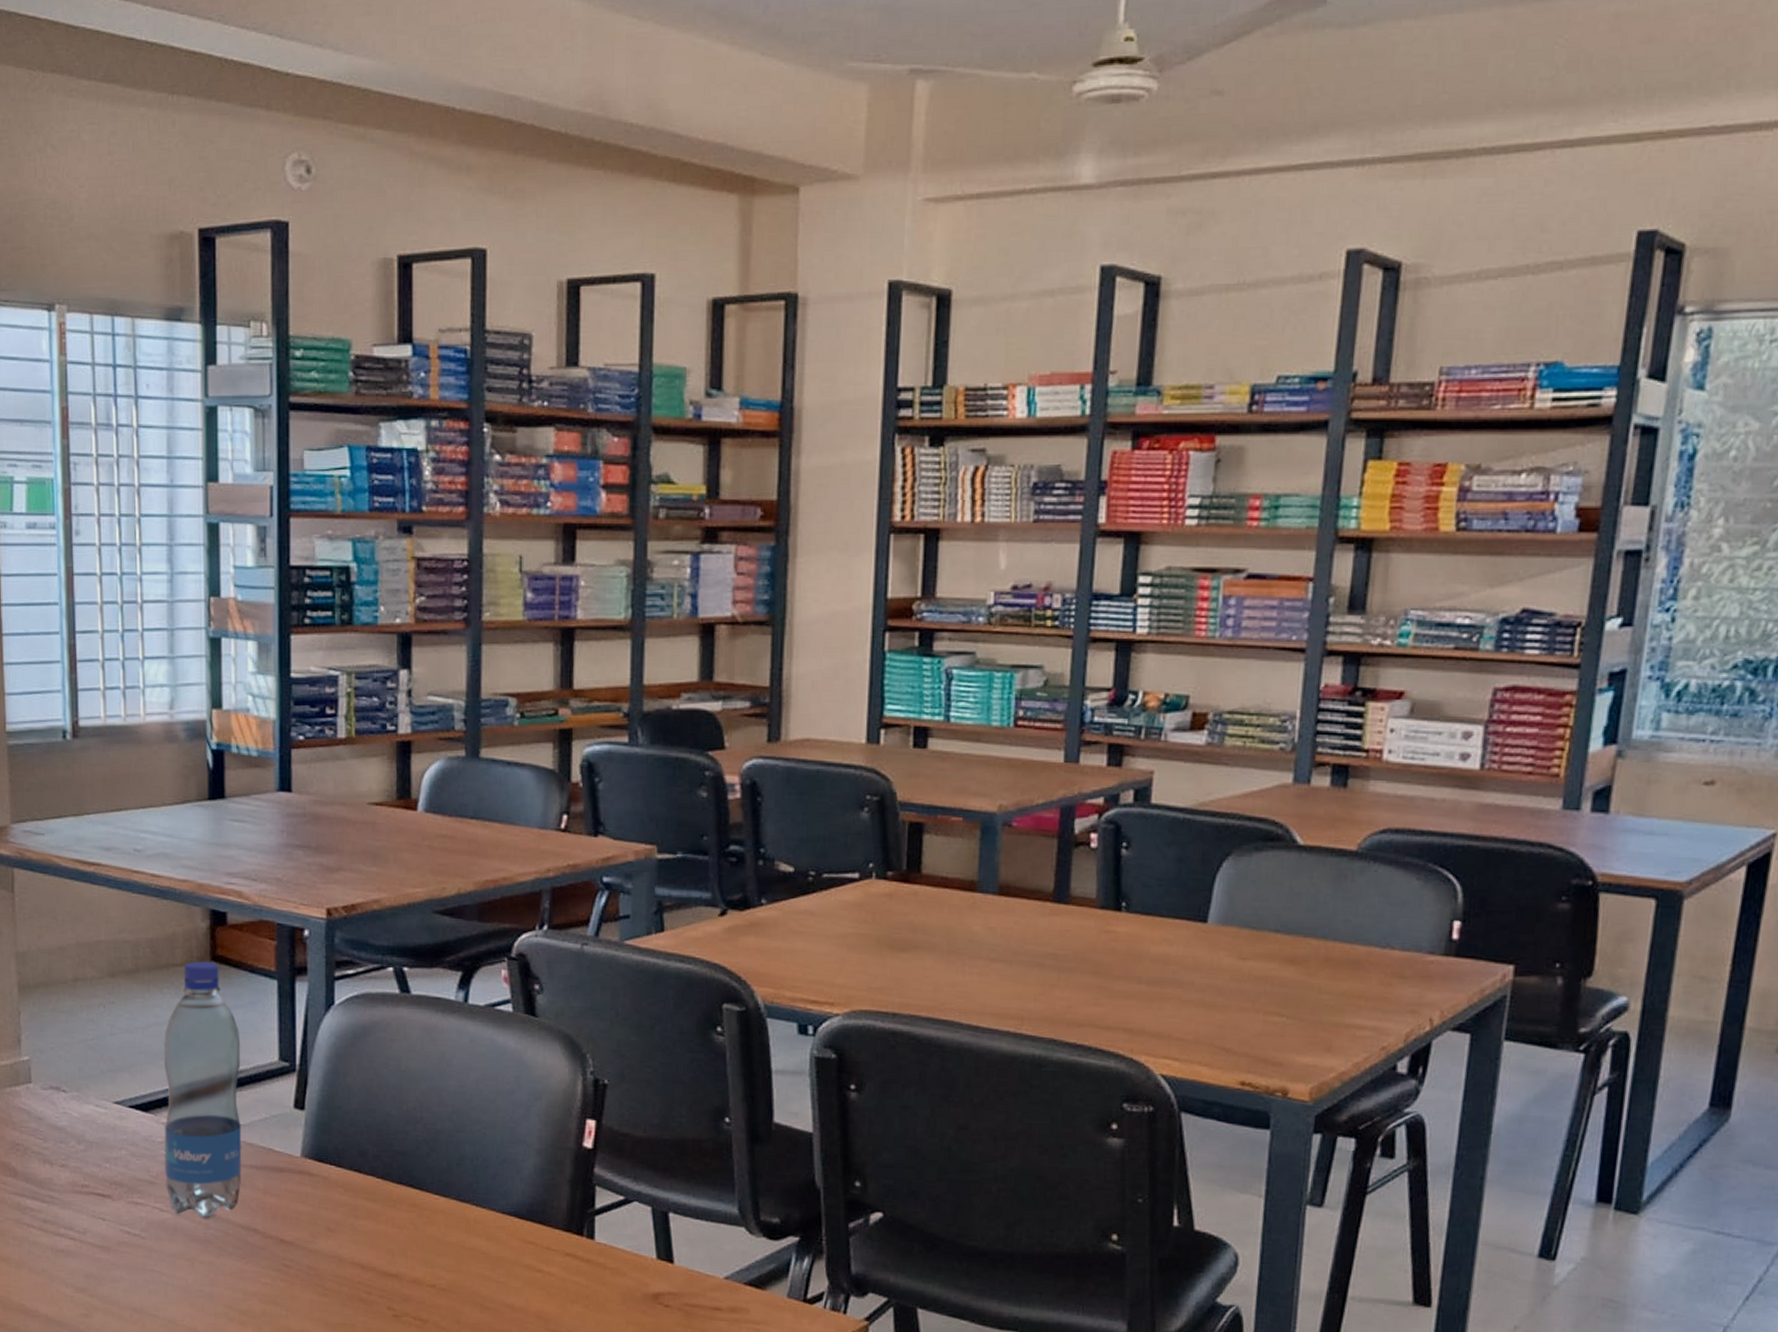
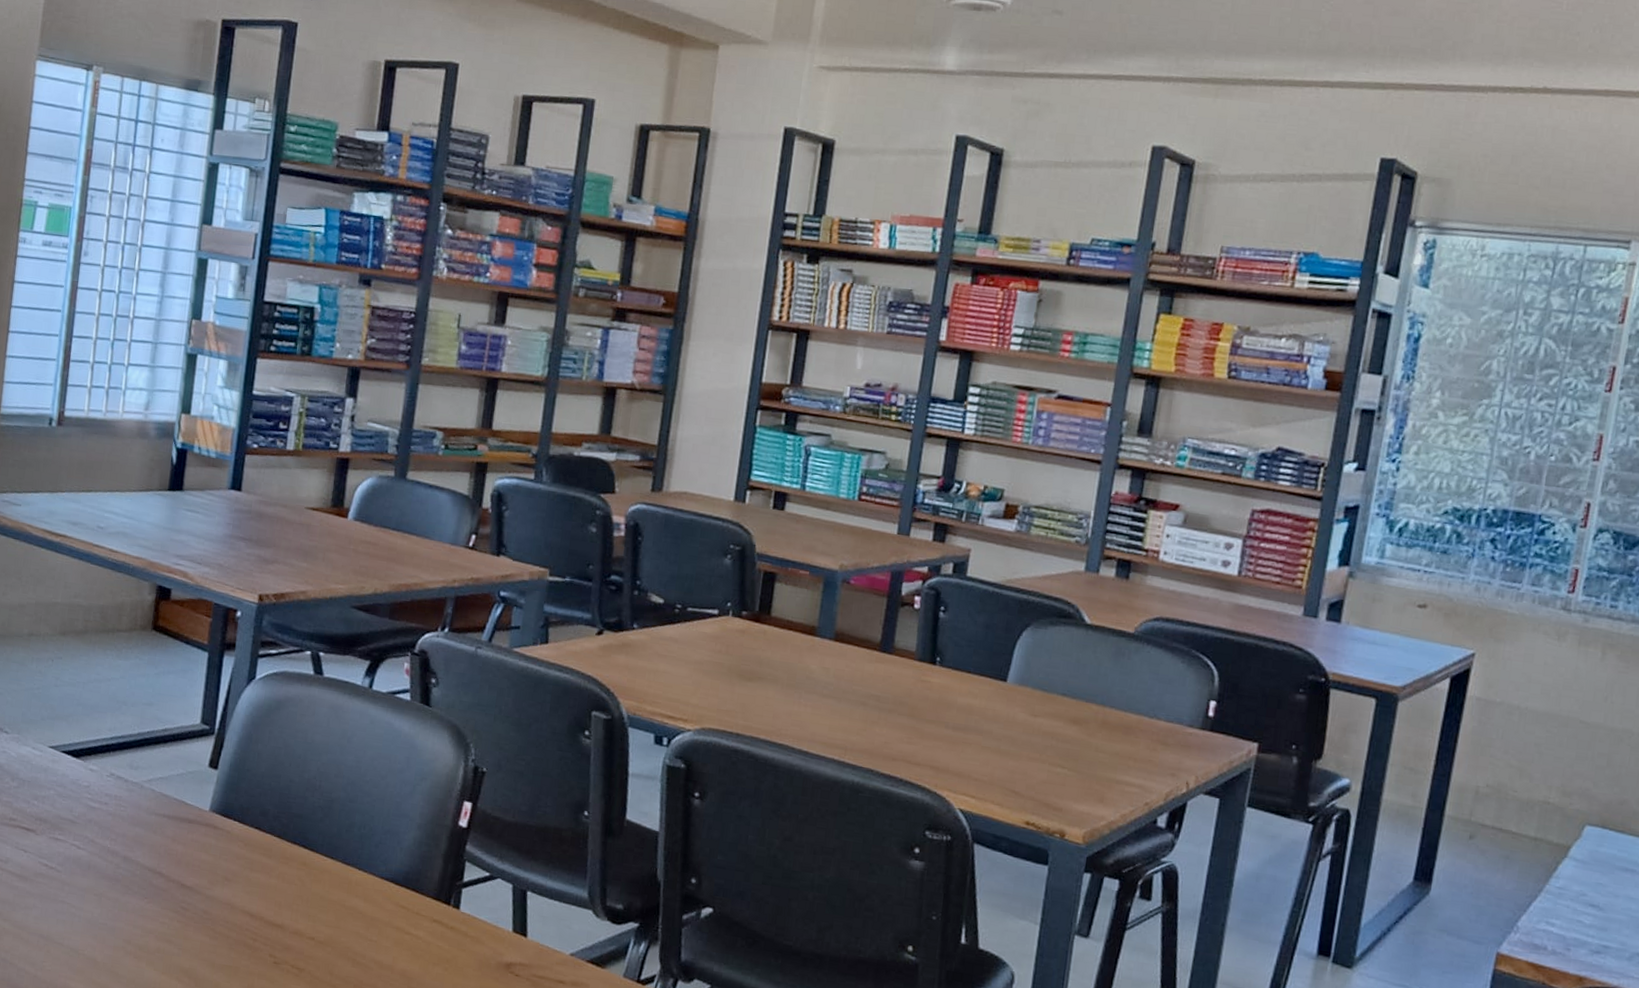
bottle: present [163,961,242,1219] -> none [85,629,169,859]

